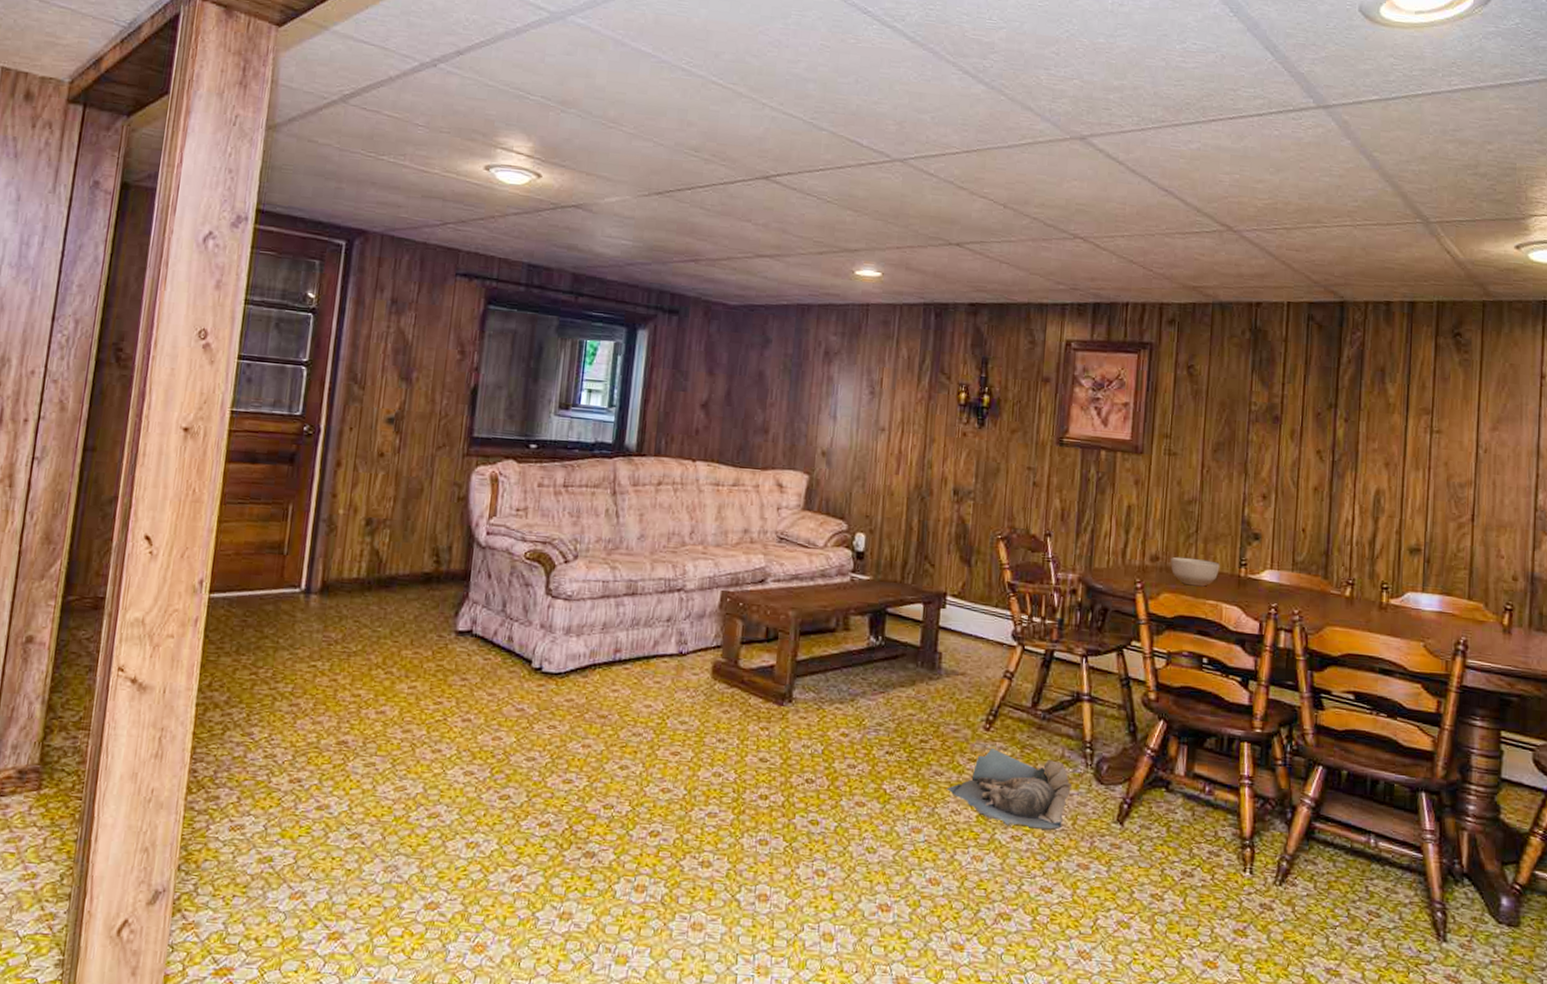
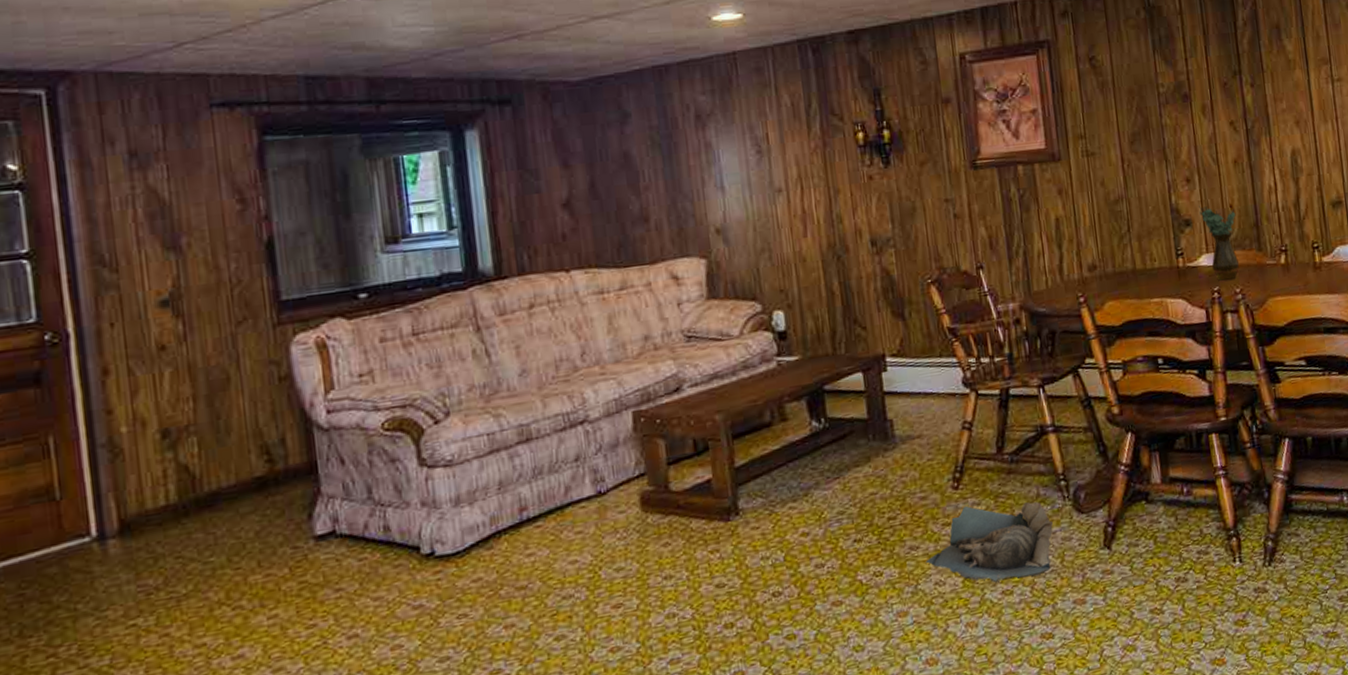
bowl: present [1170,556,1220,587] -> none [1108,257,1158,289]
vase: none [1270,523,1307,601] -> present [1199,206,1240,281]

